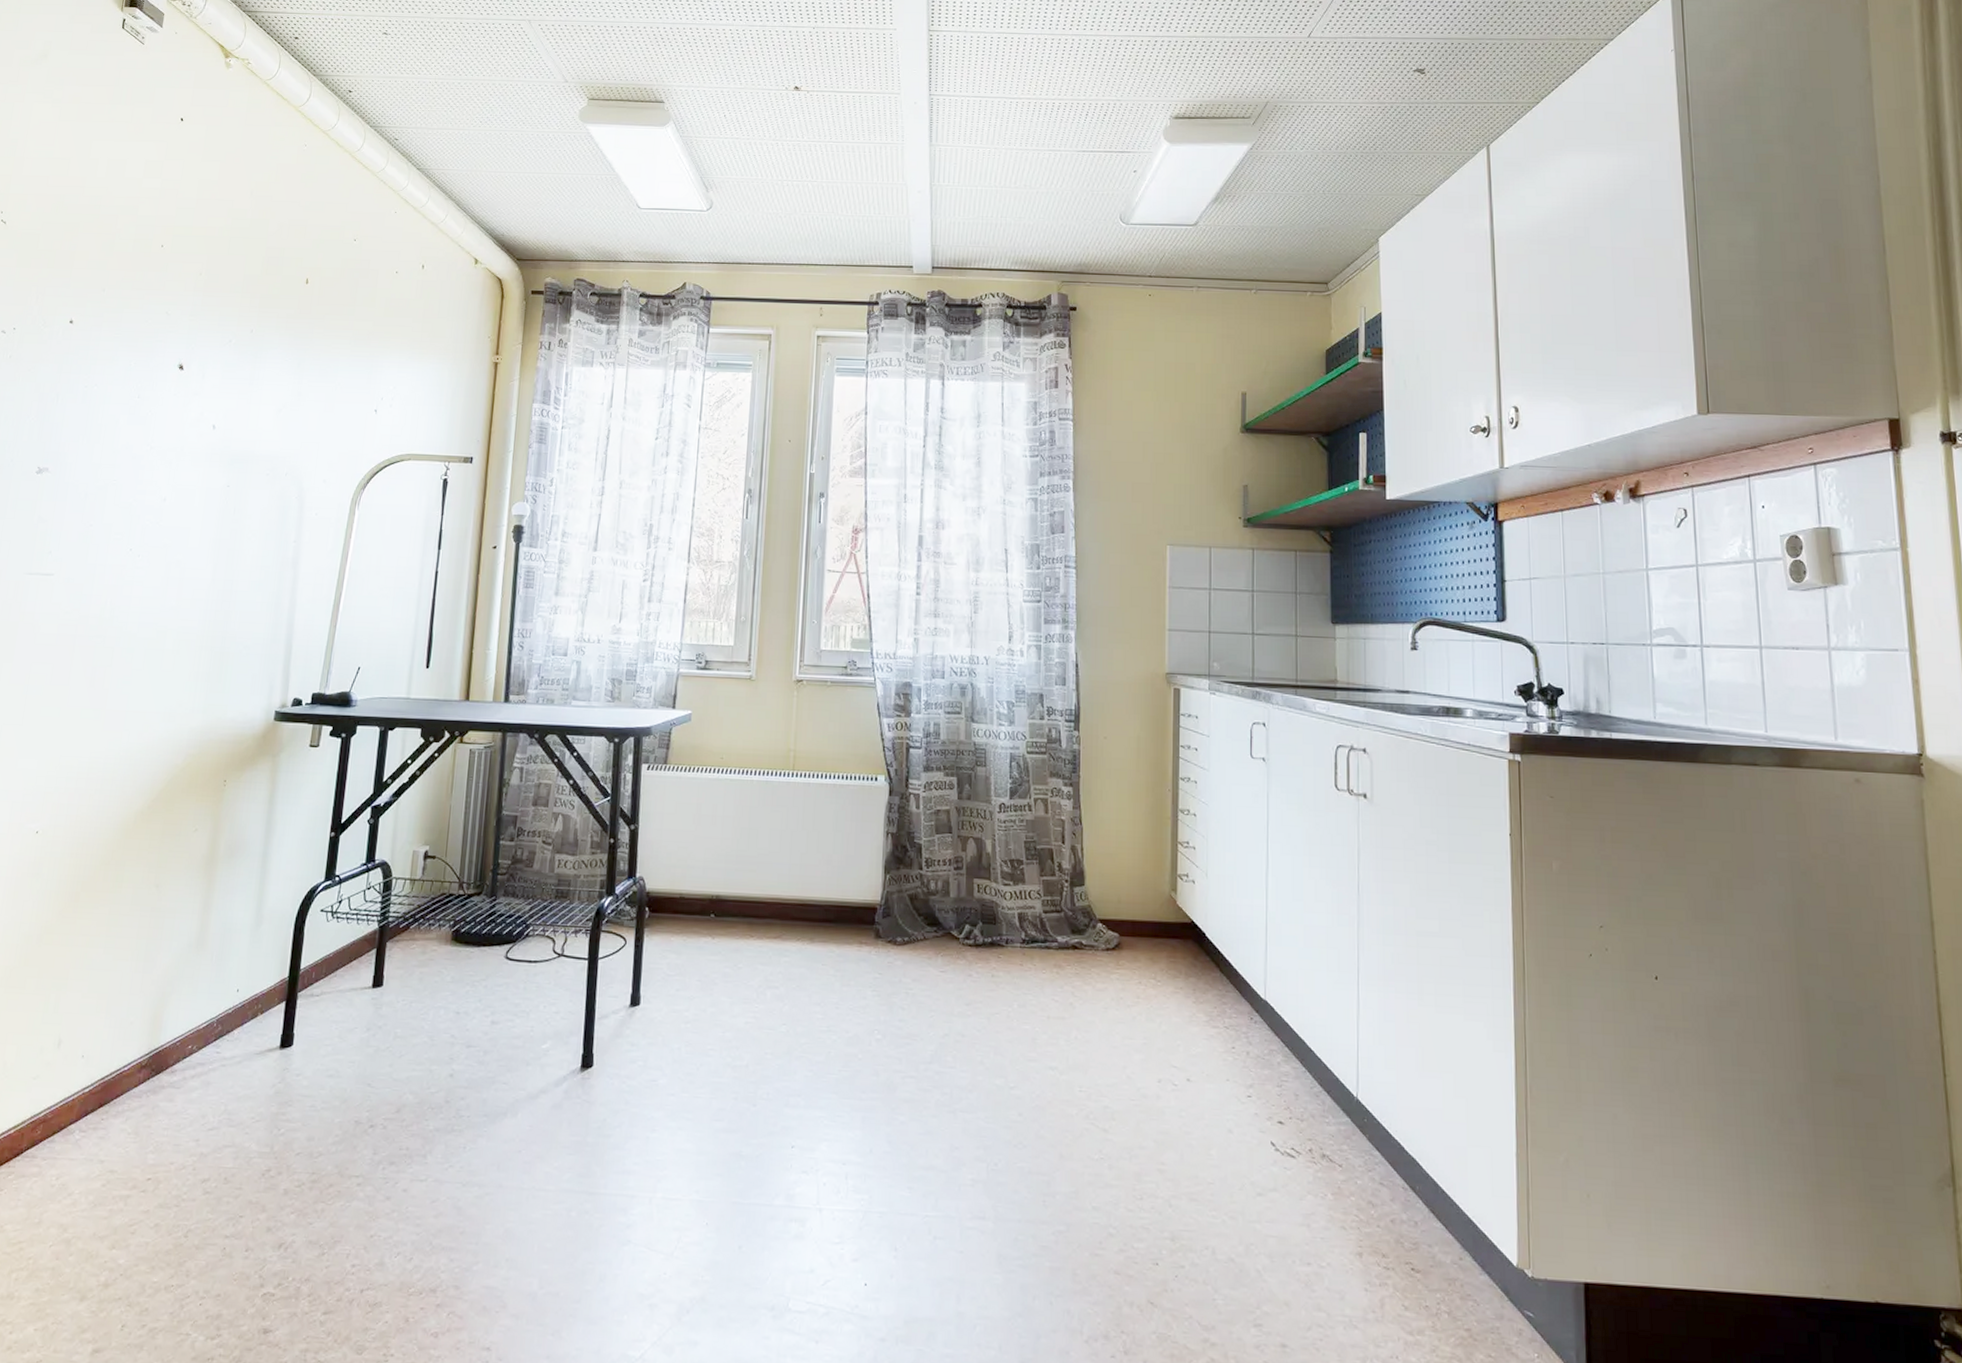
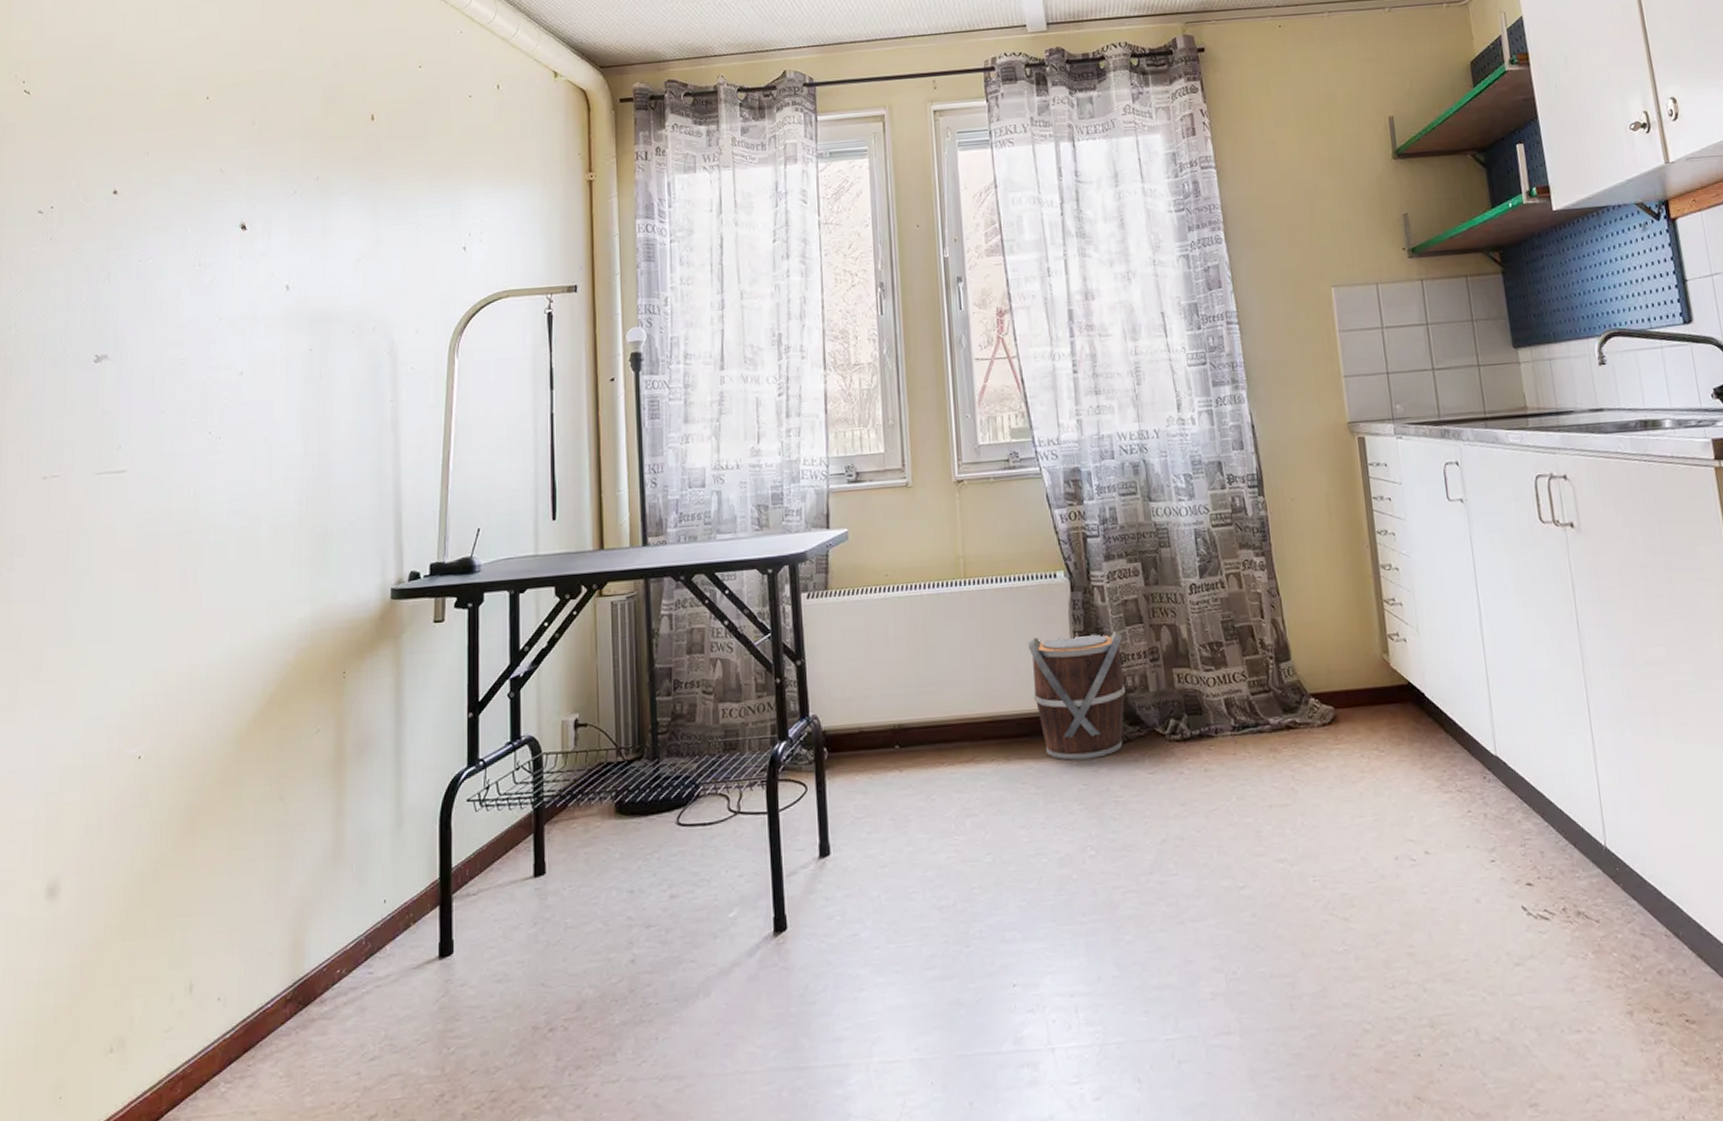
bucket: none [843,833,932,951] -> present [1027,631,1126,760]

